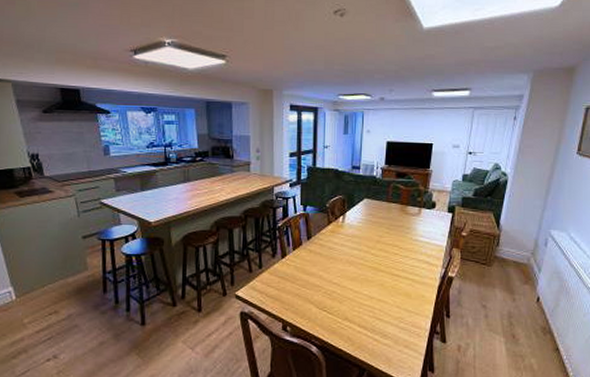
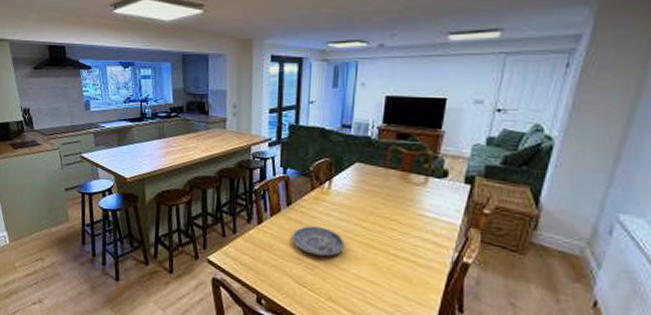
plate: none [312,256,357,281] -> present [291,226,345,256]

